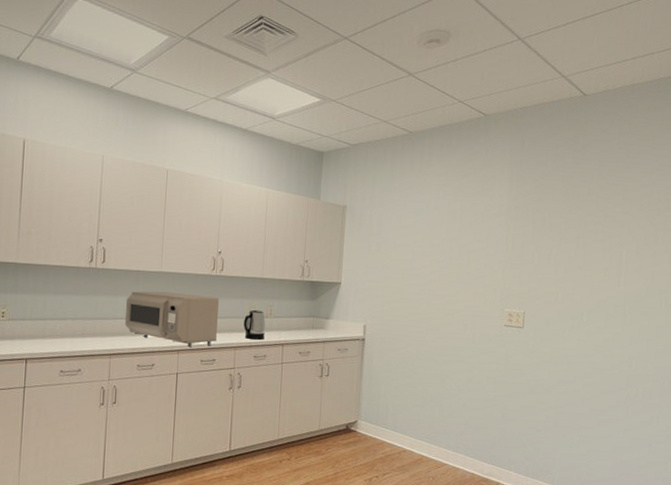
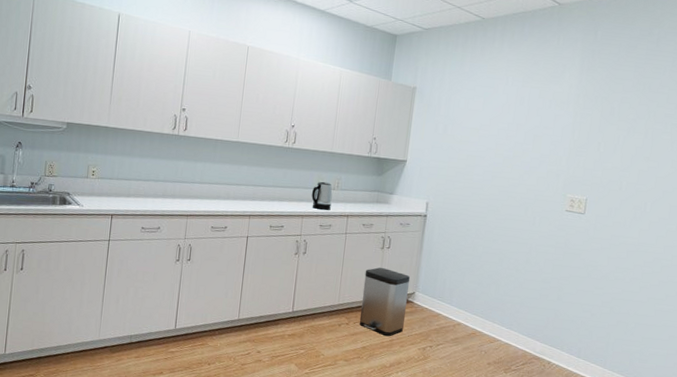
microwave: present [125,291,219,348] -> none [202,158,290,214]
pedal bin: none [301,397,351,470] -> present [359,267,410,337]

